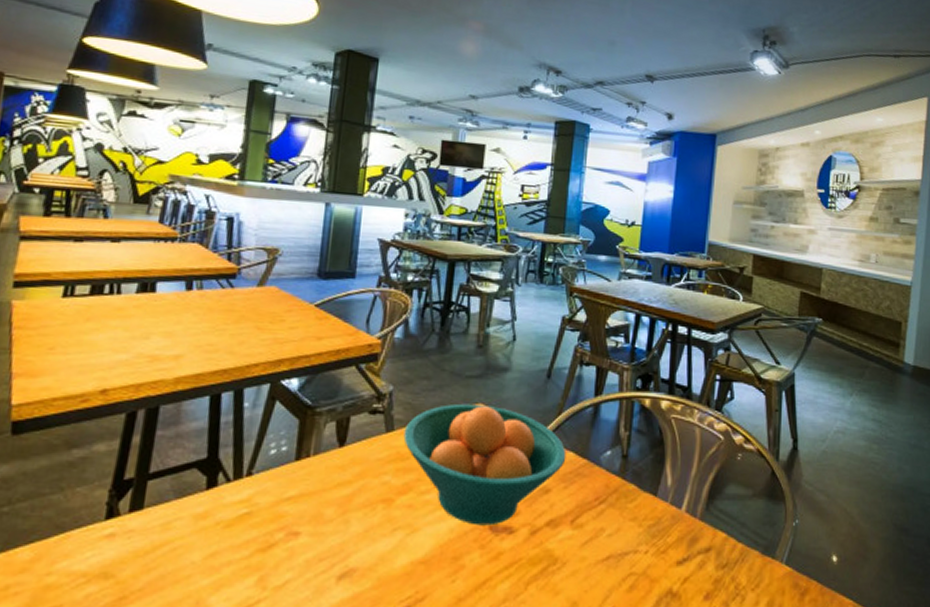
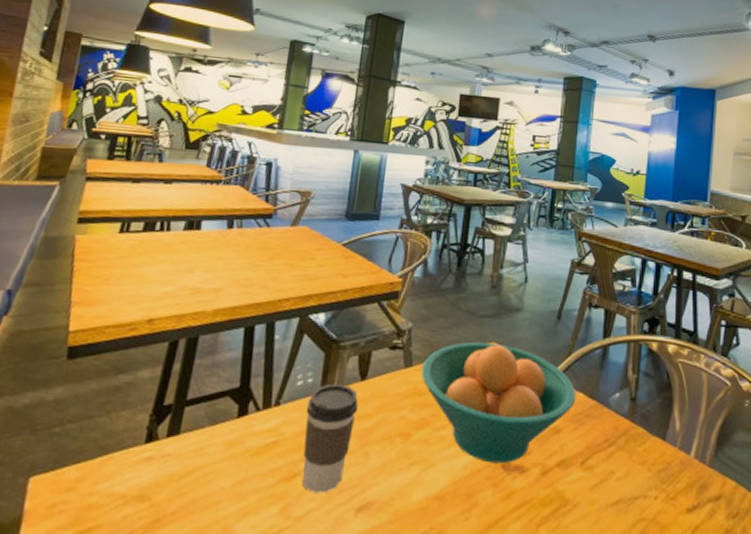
coffee cup: none [279,451,337,562] -> present [302,383,359,493]

